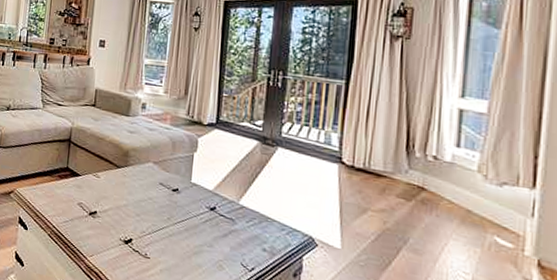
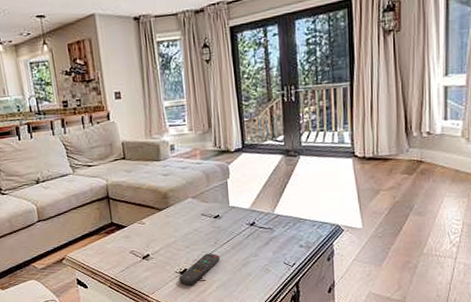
remote control: none [121,227,170,260] -> present [179,253,220,286]

